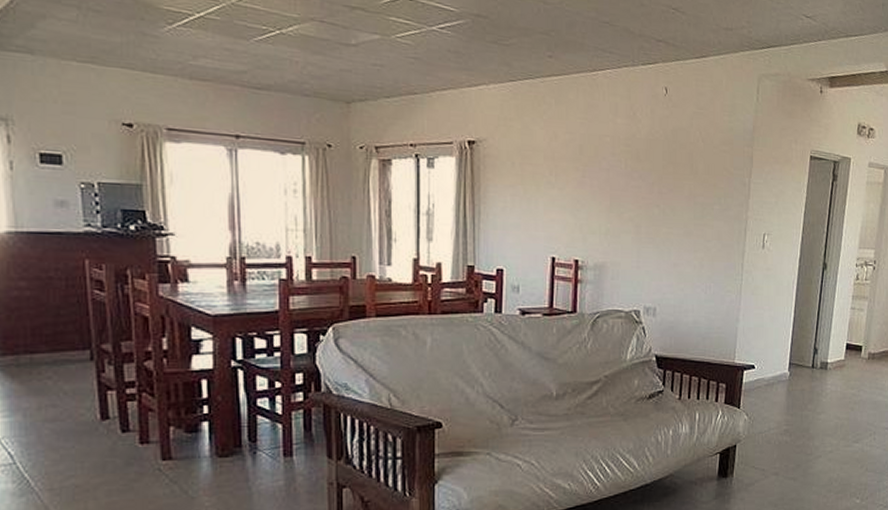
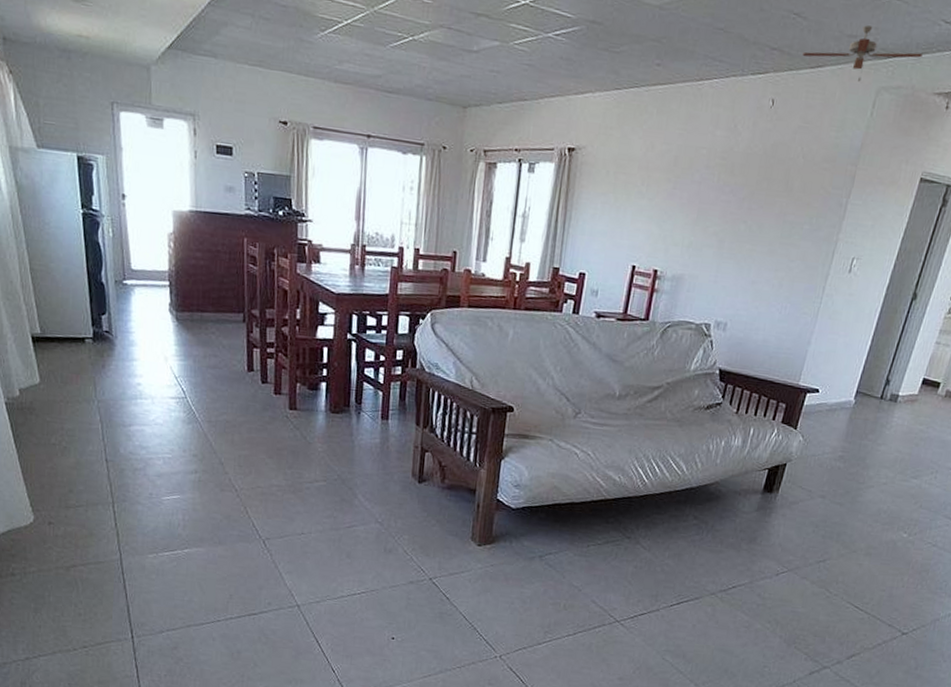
ceiling fan: none [686,19,792,70] -> present [802,25,923,82]

